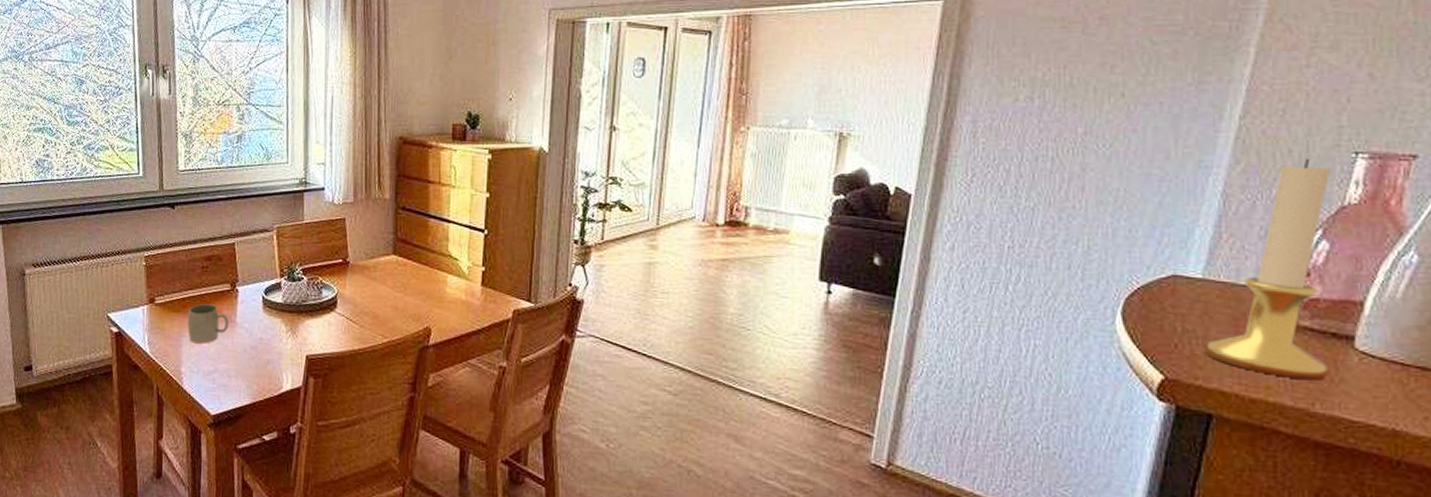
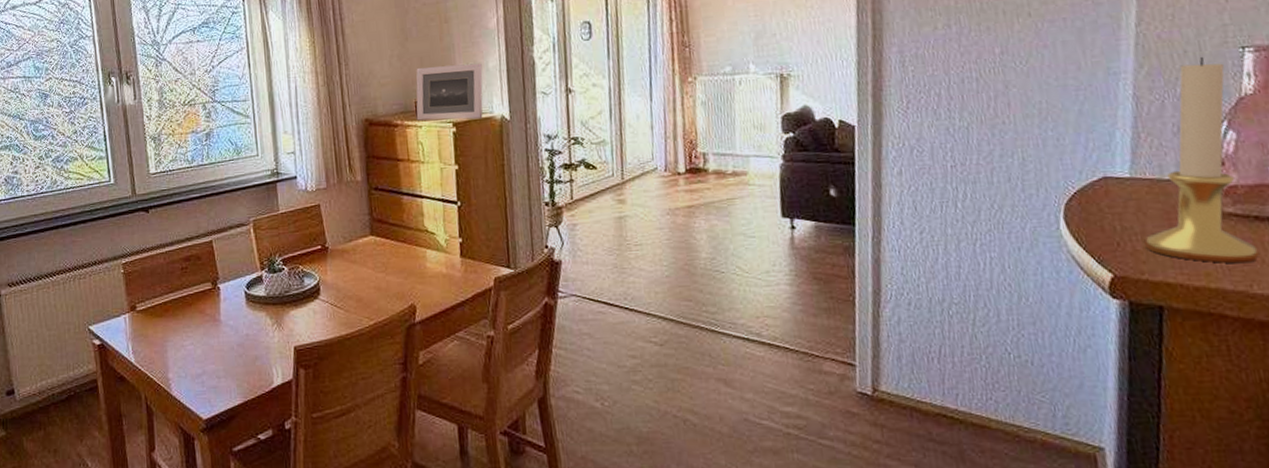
mug: present [187,304,230,344] -> none [170,305,214,347]
picture frame: none [452,90,526,149] -> present [416,63,483,122]

